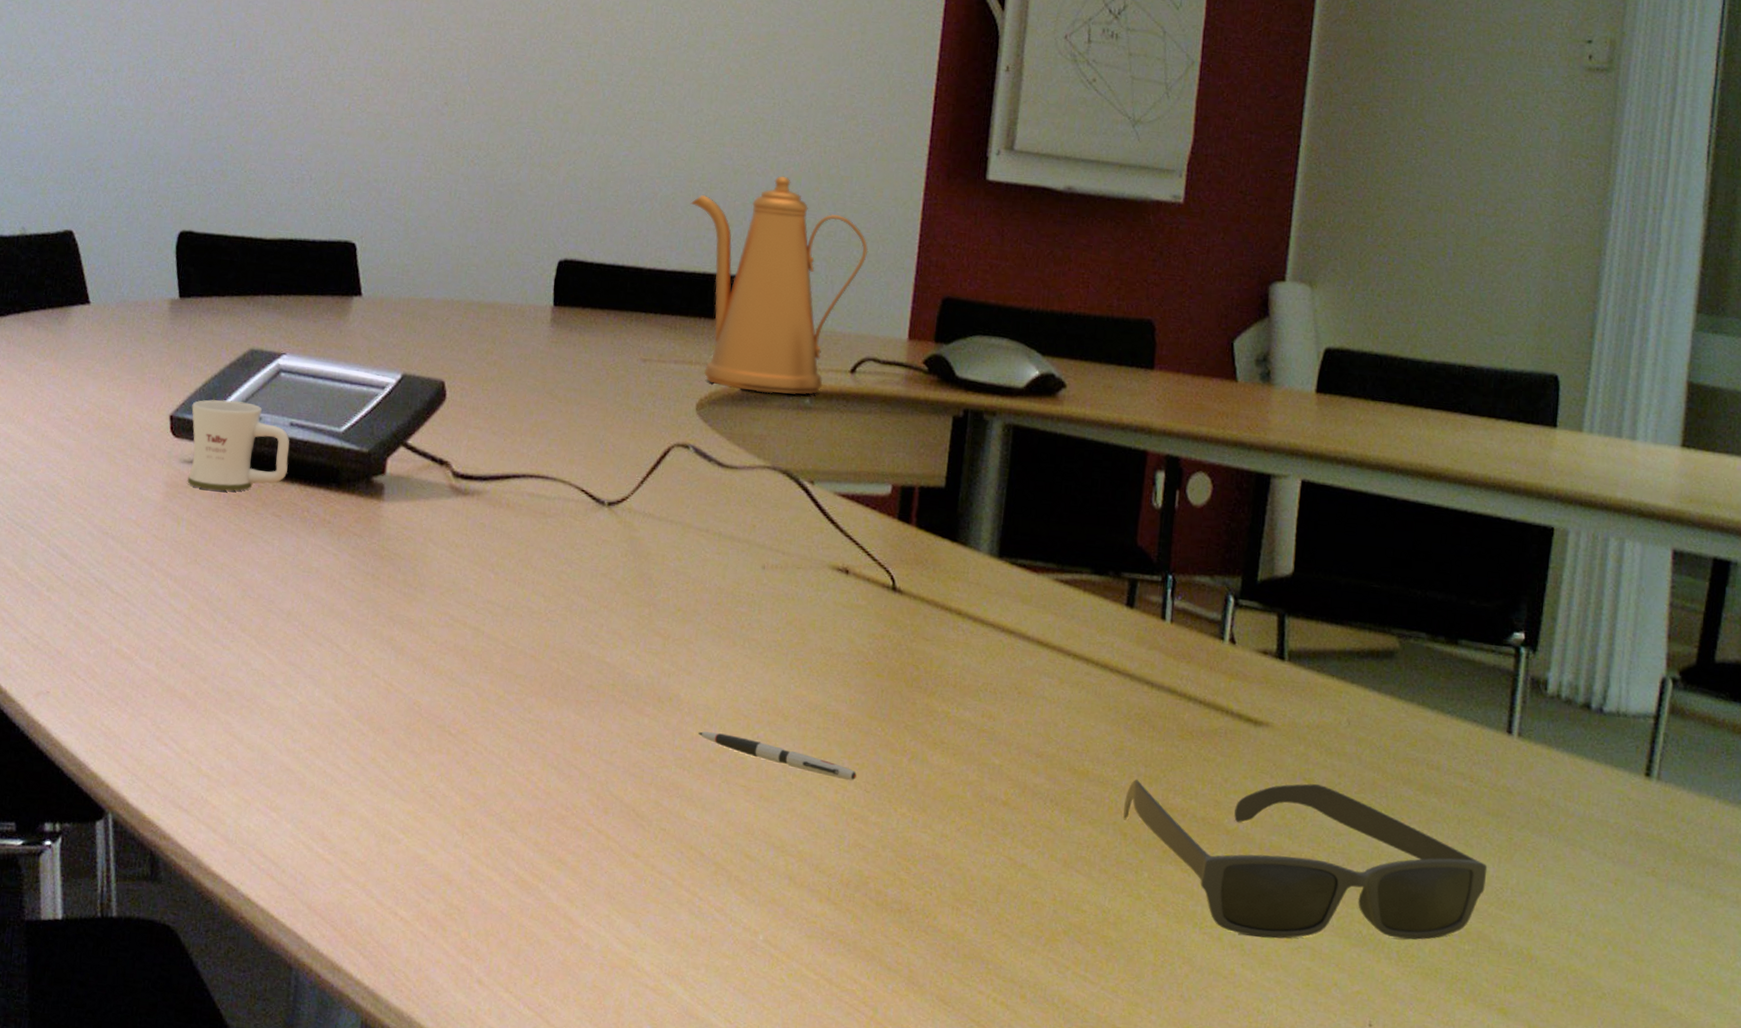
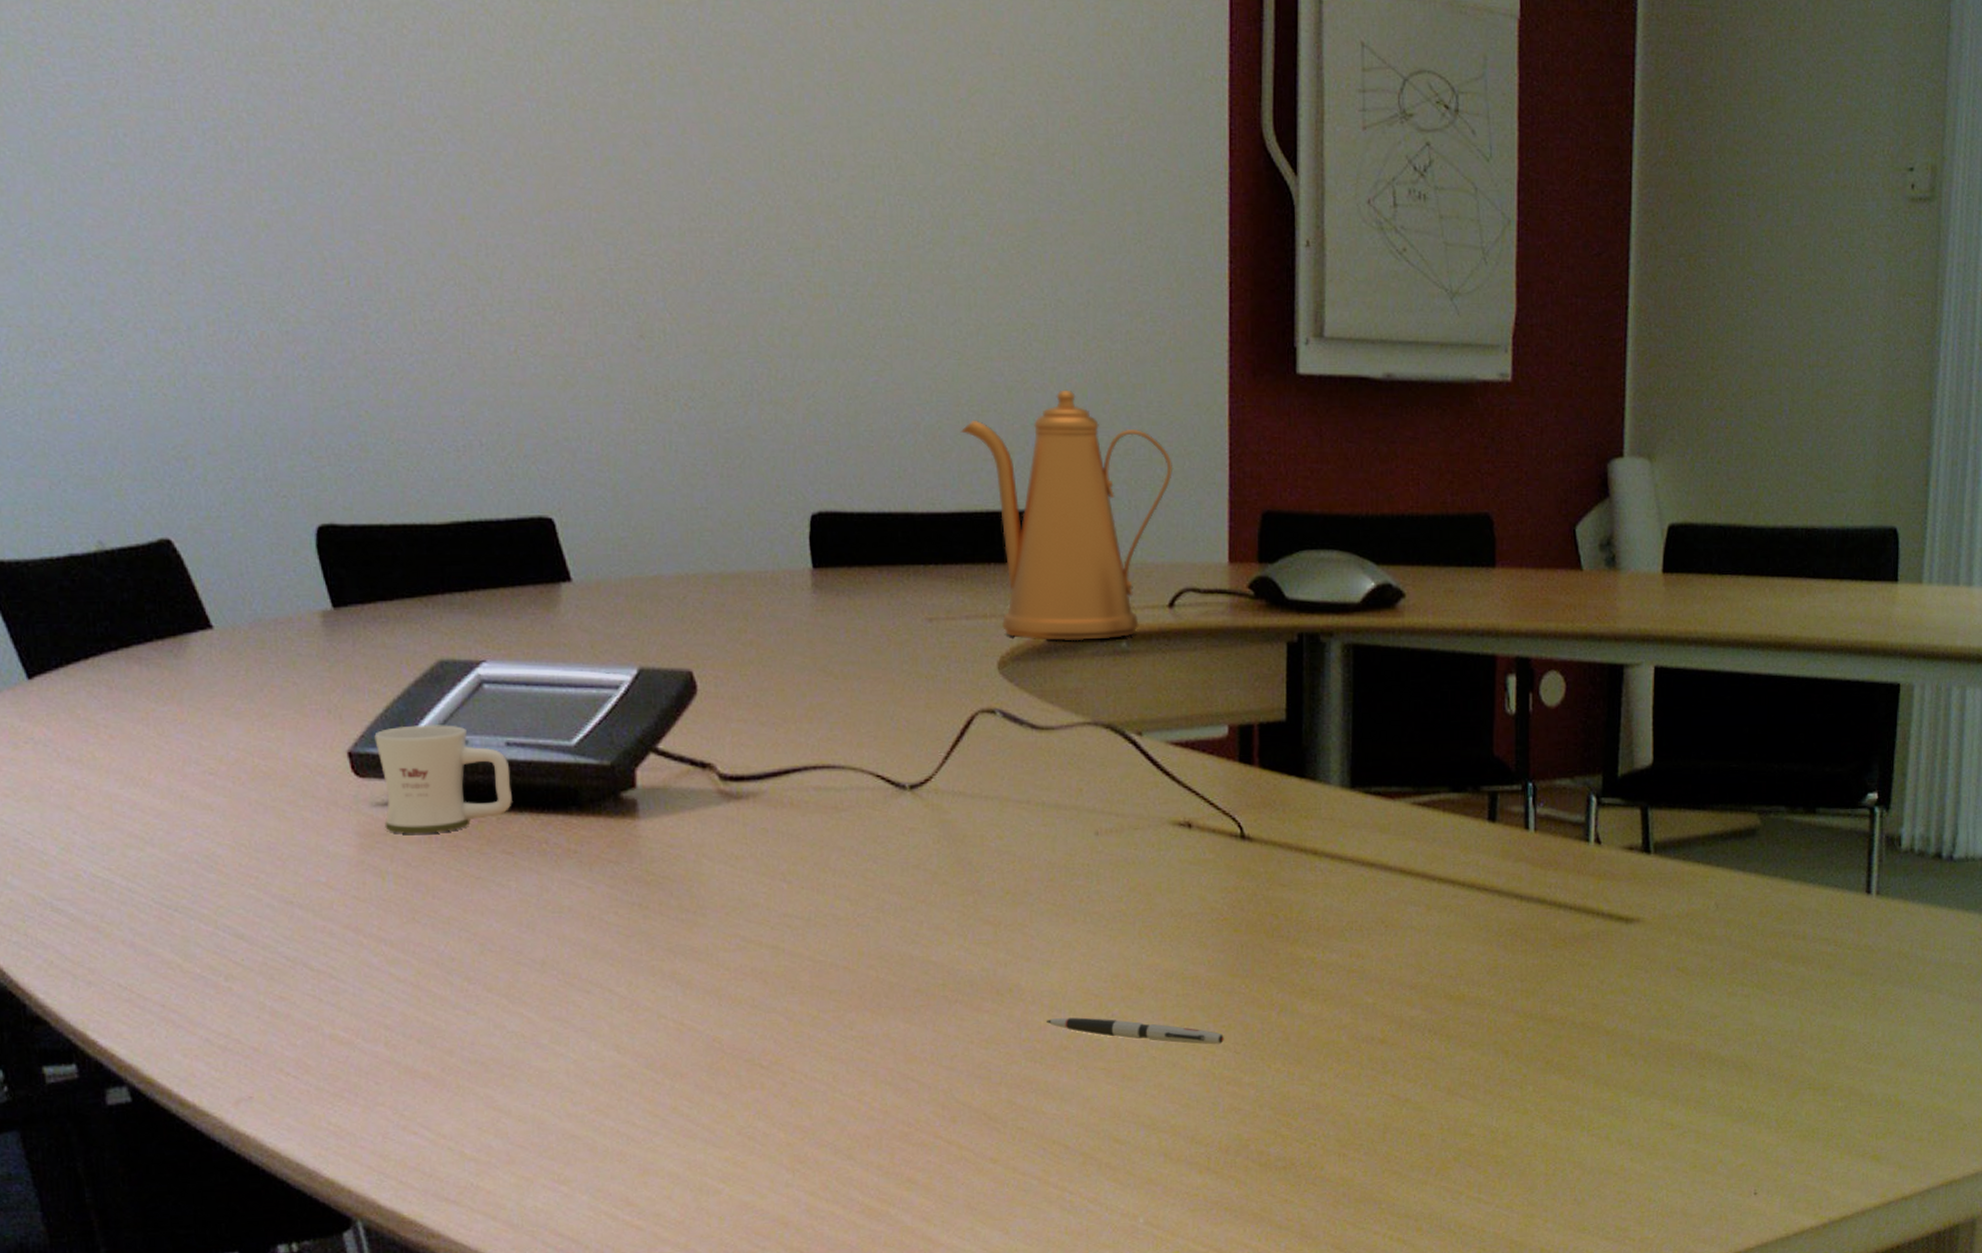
glasses: present [1123,779,1488,940] -> none [1503,972,1855,1130]

